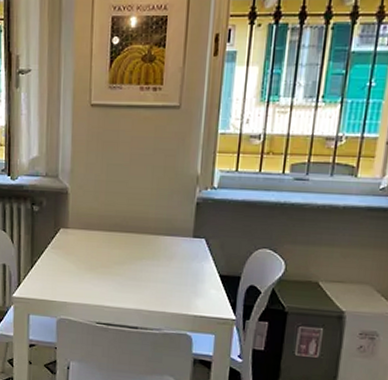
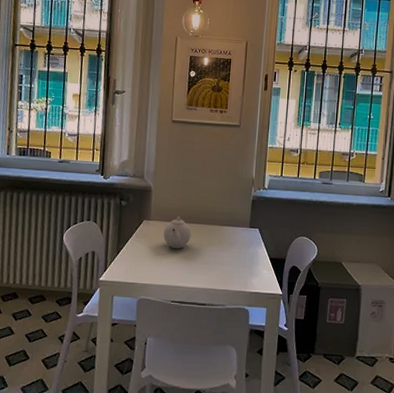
teapot: none [84,224,119,262] -> present [163,216,192,249]

